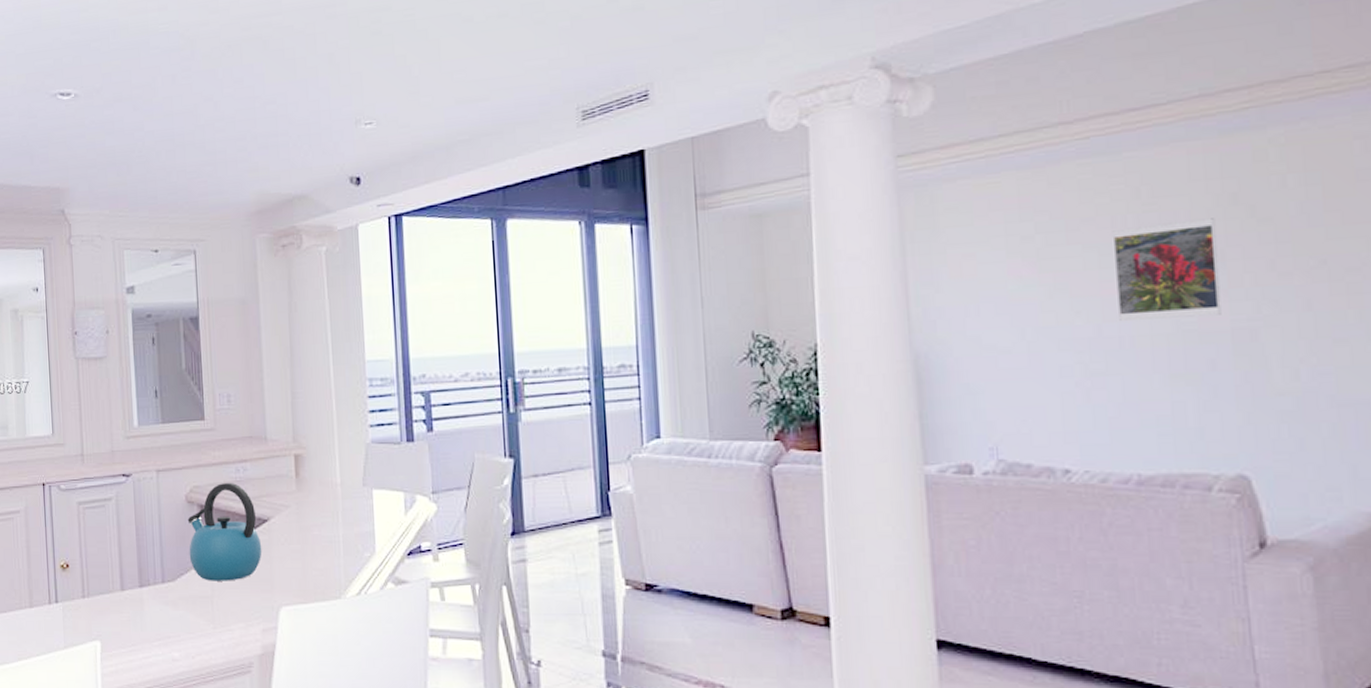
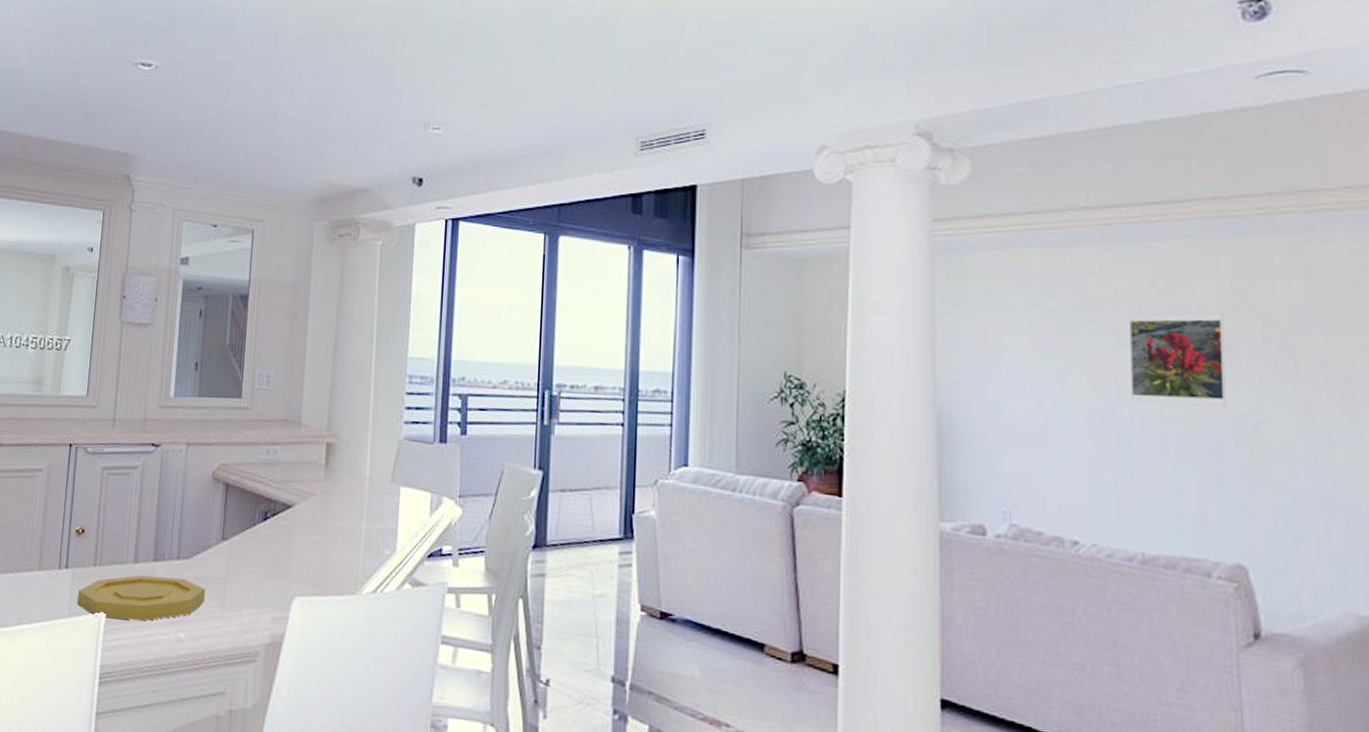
bowl: none [71,601,194,646] -> present [77,575,205,621]
kettle: present [187,482,262,581] -> none [208,463,283,565]

